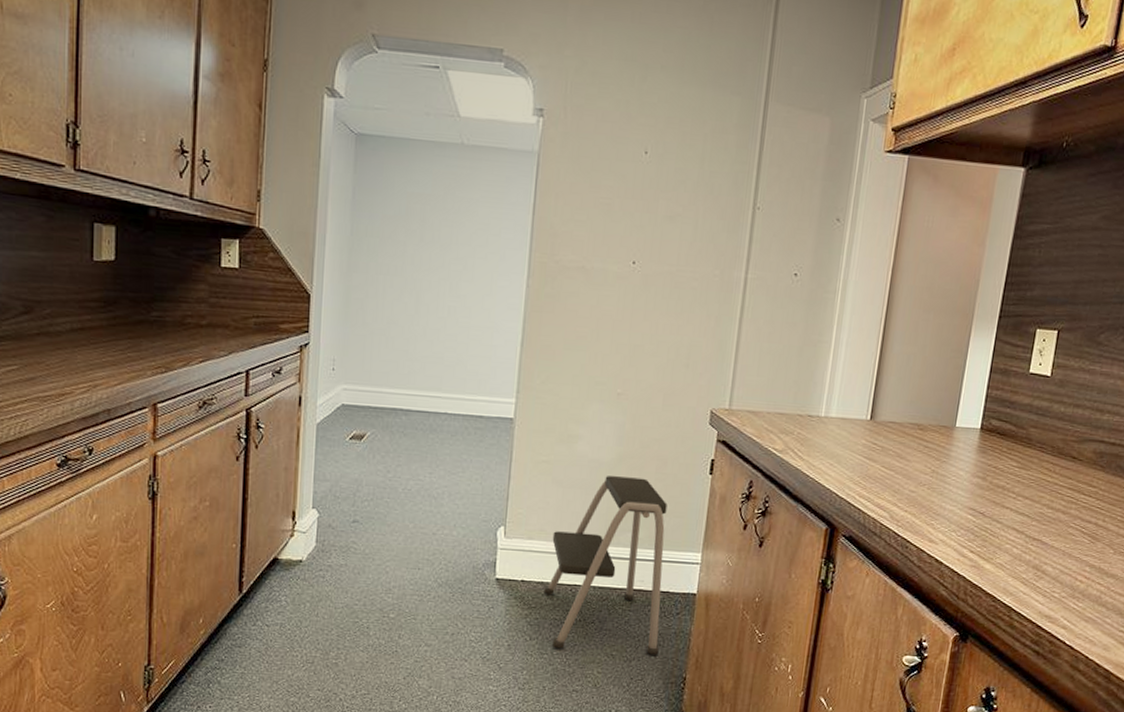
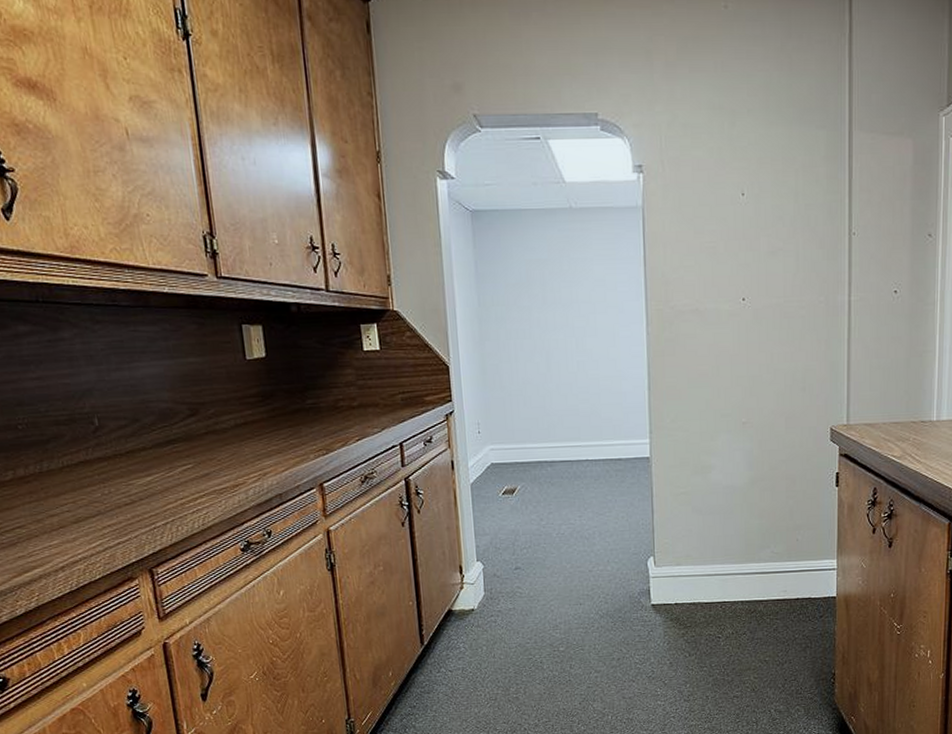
step stool: present [543,476,667,655] -> none [696,497,808,661]

